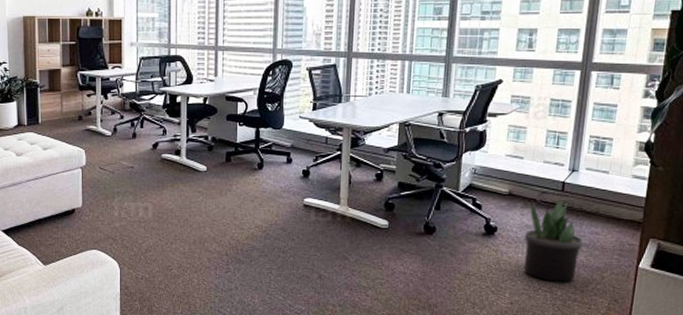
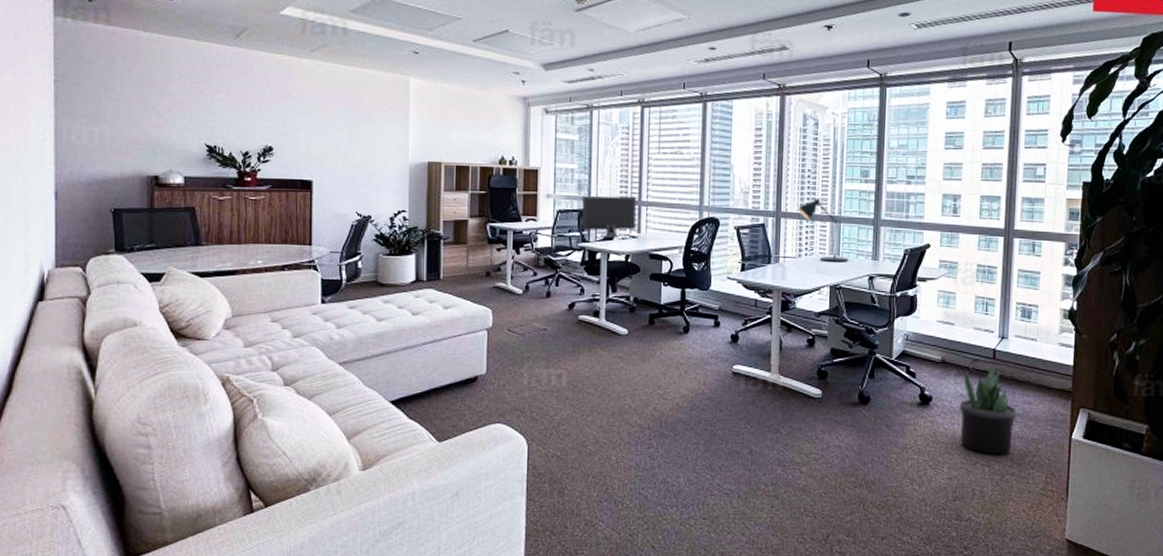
computer monitor: none [163,42,214,82] -> present [582,195,637,238]
desk lamp: none [368,37,419,100] -> present [797,197,849,262]

